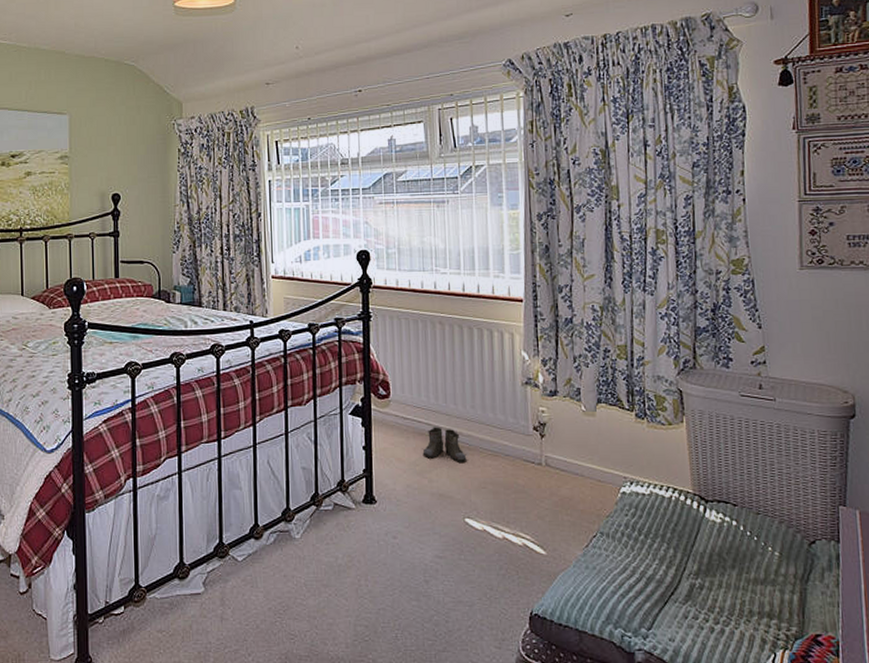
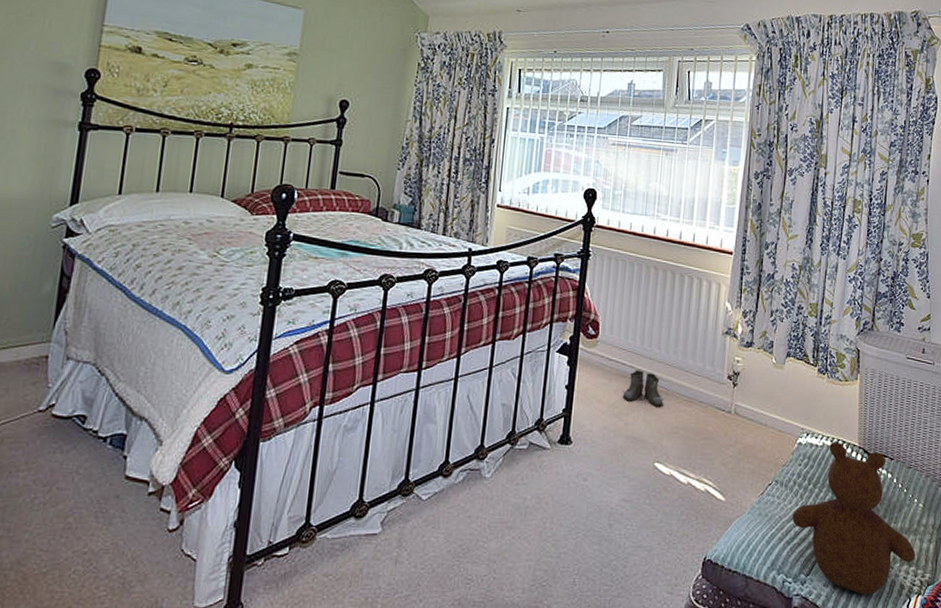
teddy bear: none [624,489,777,650] -> present [792,442,916,595]

